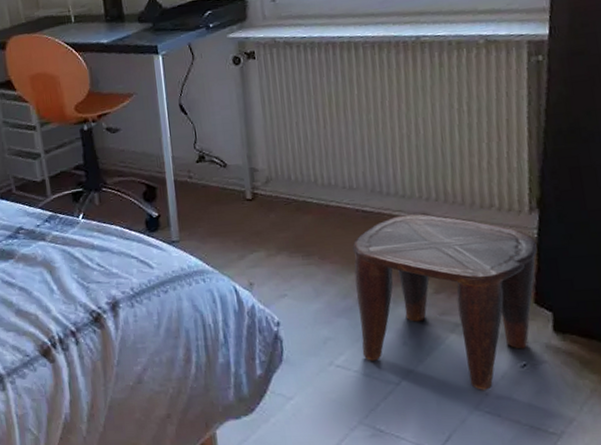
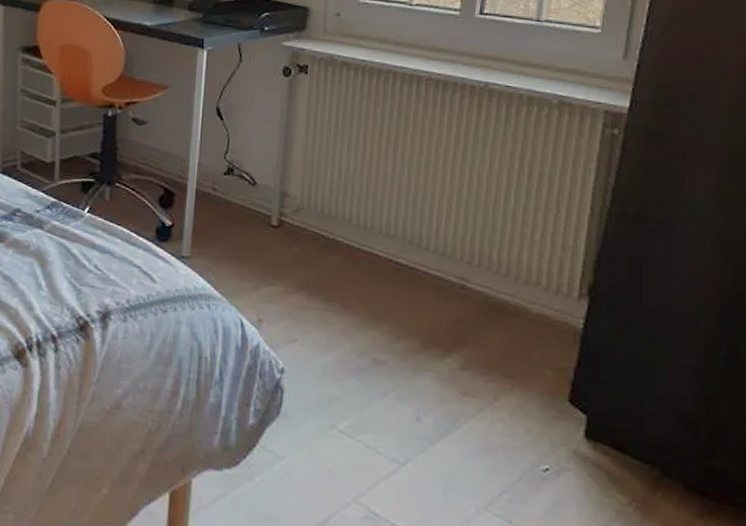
stool: present [352,214,538,390] -> none [369,275,581,490]

